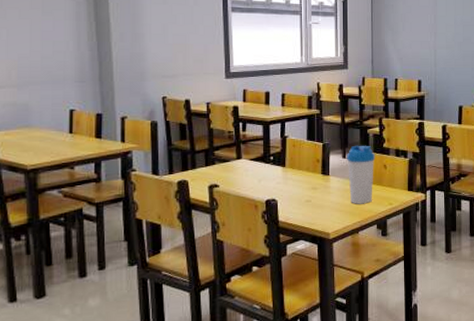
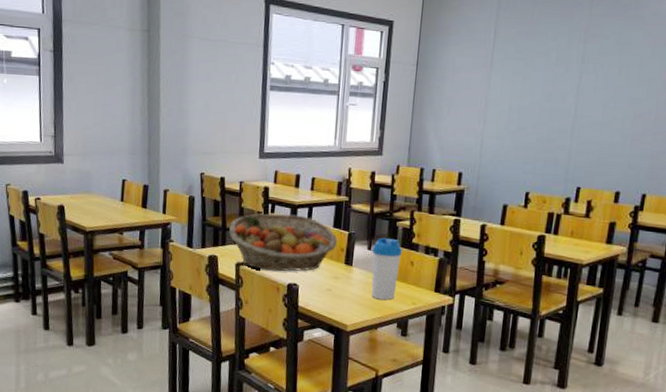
fruit basket: none [199,131,313,190] -> present [229,214,338,272]

